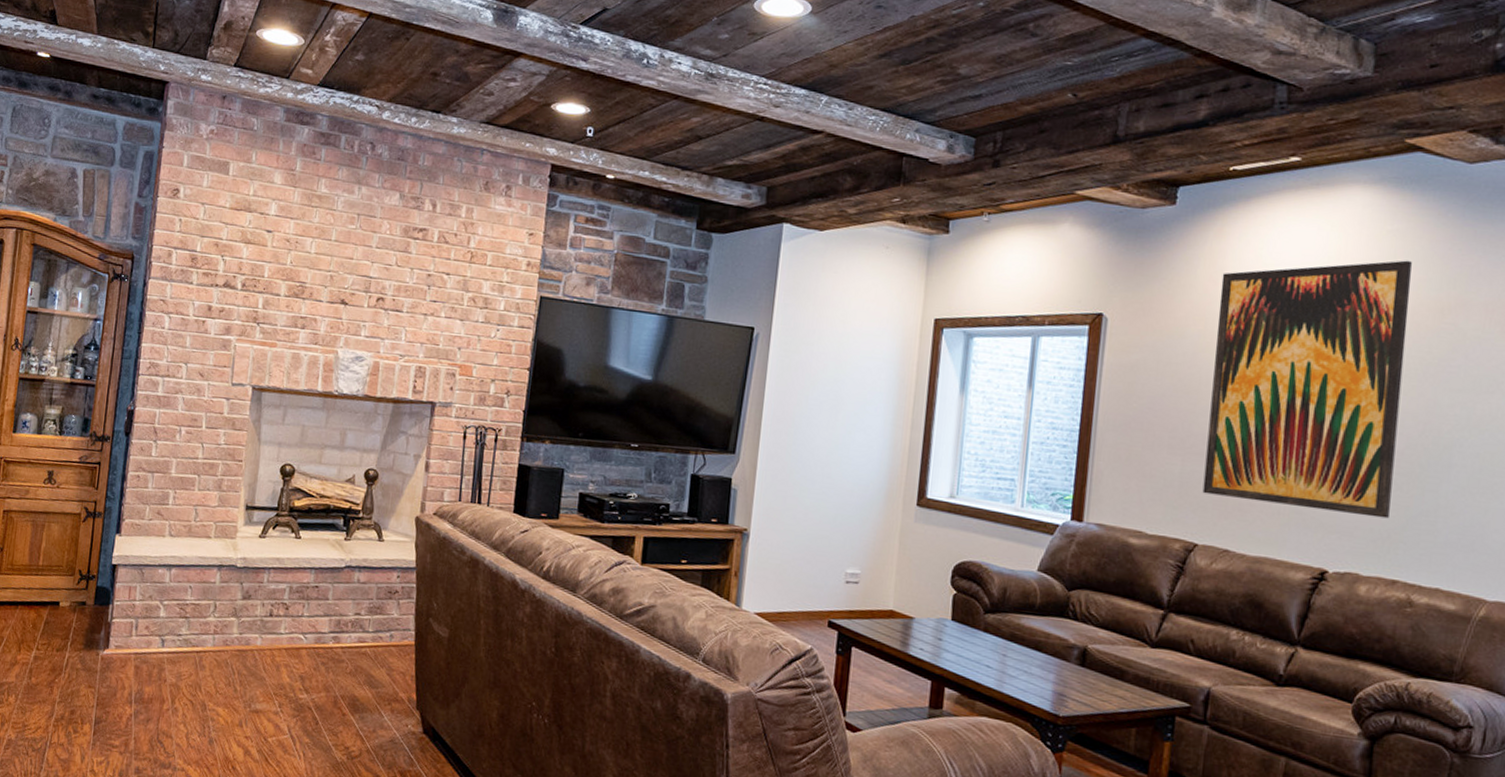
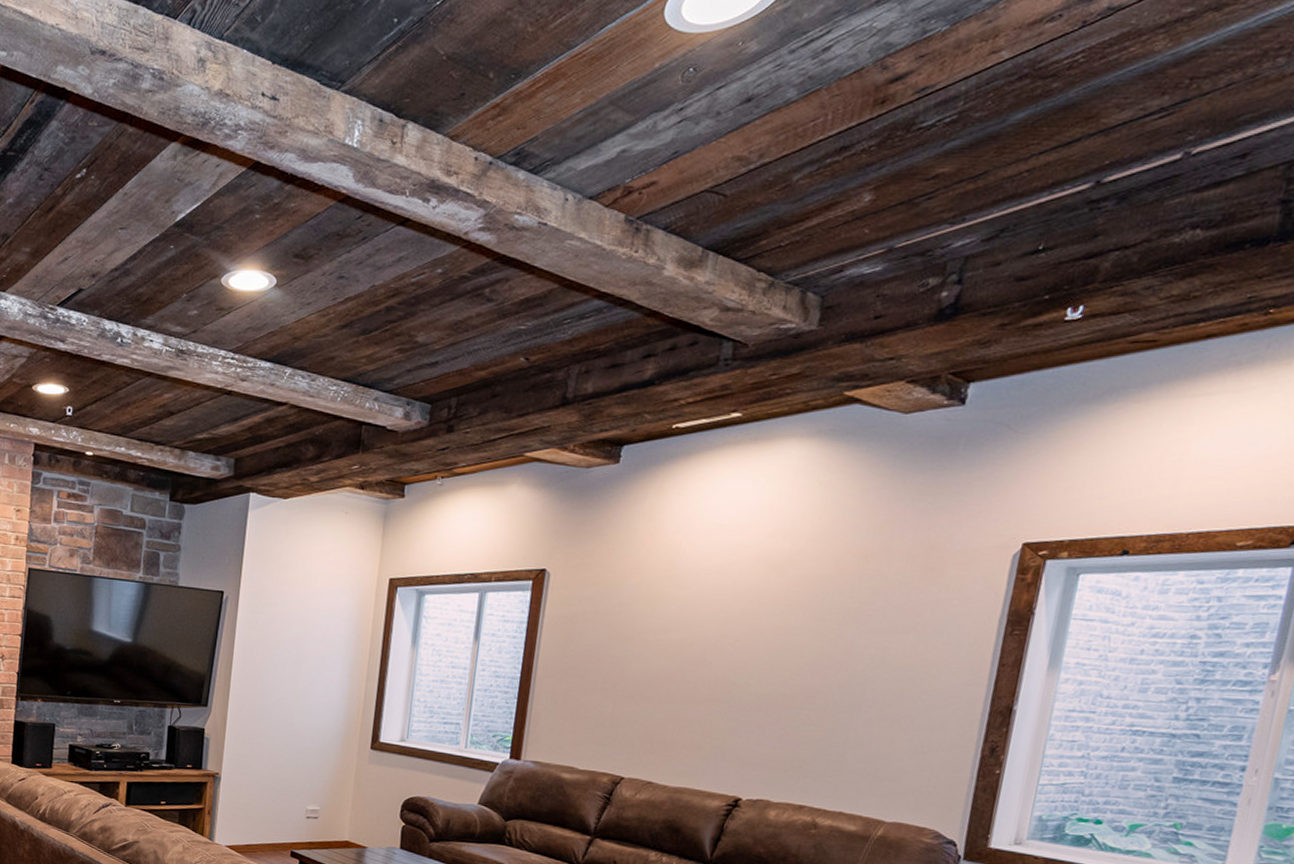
wall art: present [1202,260,1412,519] -> none [631,510,841,751]

